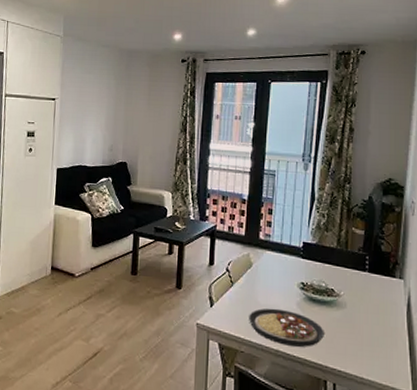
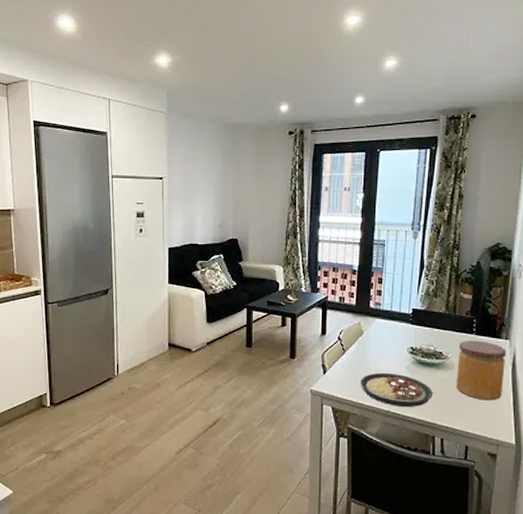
jar: none [348,277,401,344] -> present [456,340,507,401]

